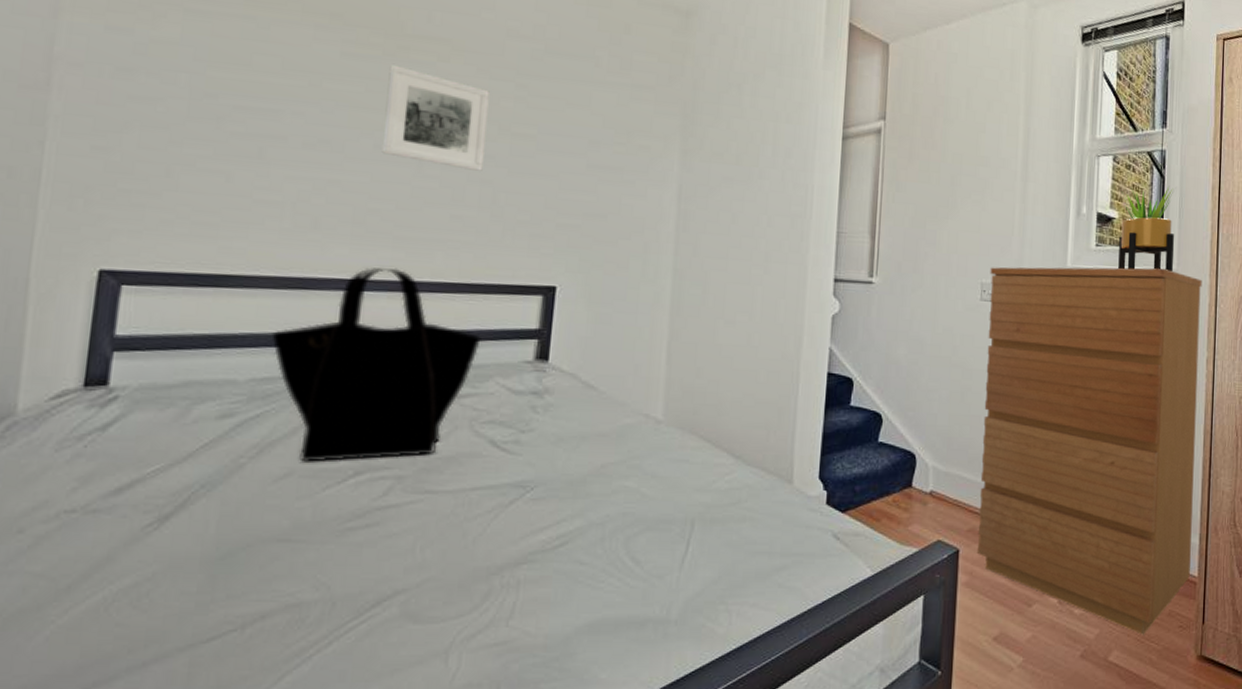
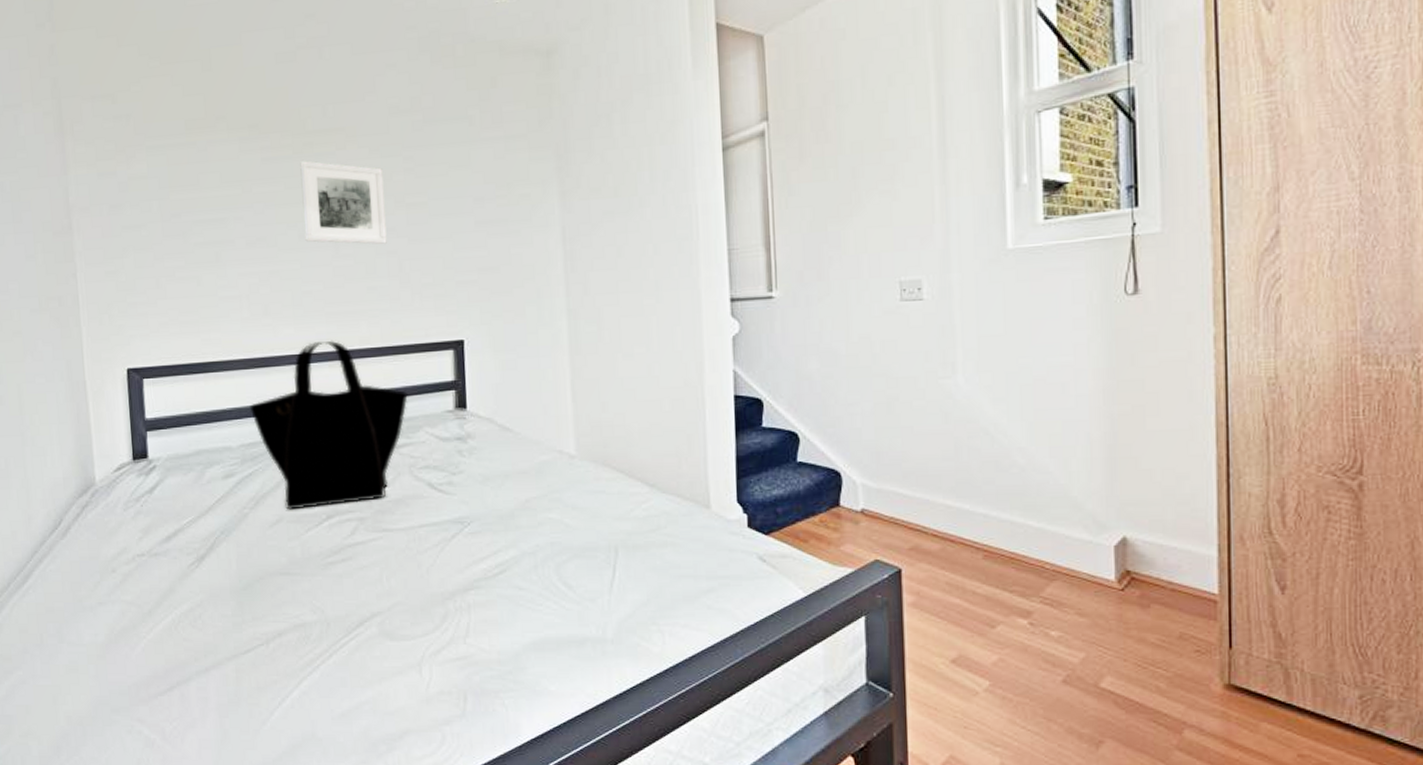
dresser: present [977,267,1202,635] -> none [909,232,1207,660]
potted plant: present [1118,187,1174,271] -> none [1076,132,1157,243]

